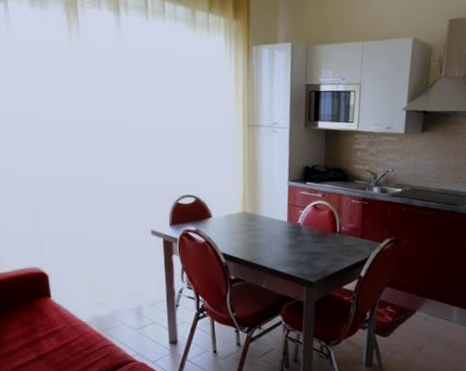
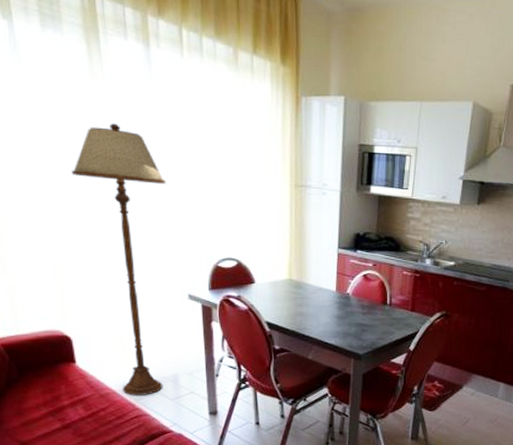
floor lamp: none [51,82,132,327] -> present [71,123,166,395]

